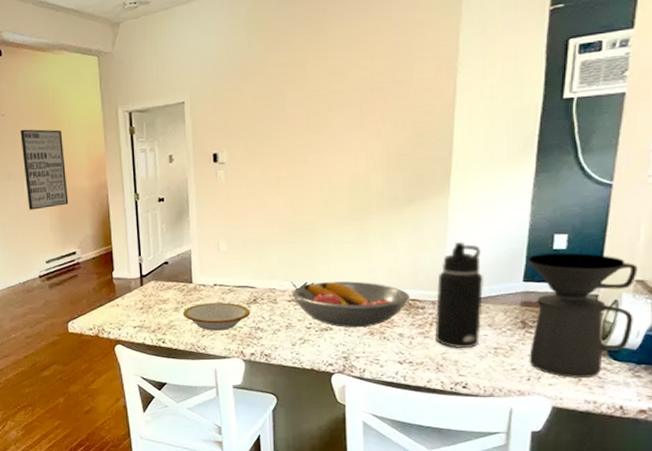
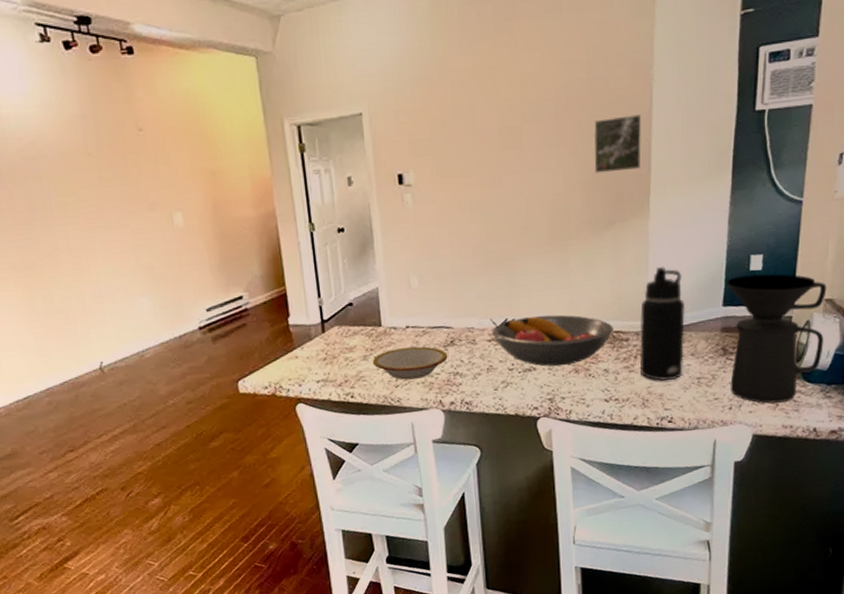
wall art: present [20,129,69,210] -> none [163,146,230,247]
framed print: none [396,102,445,156] -> present [593,114,642,174]

